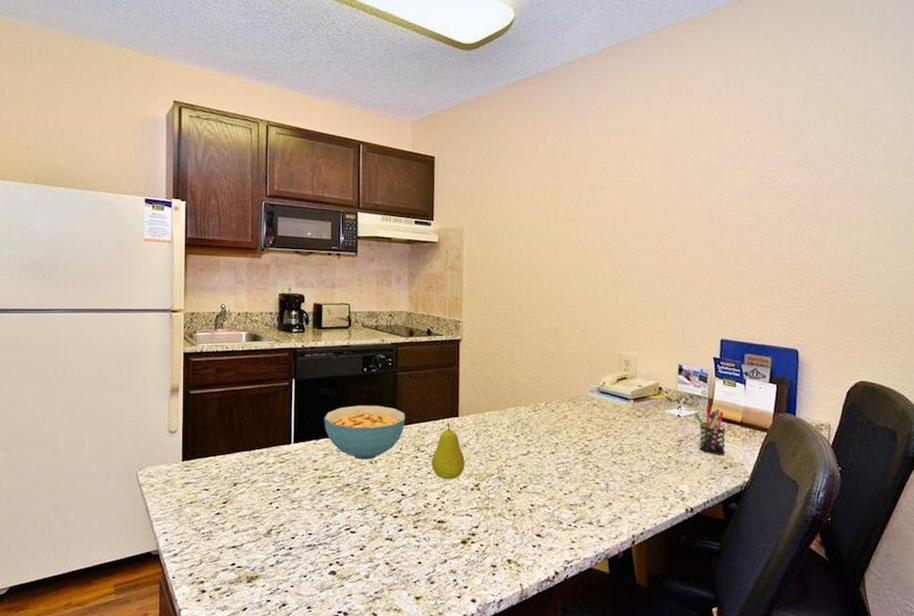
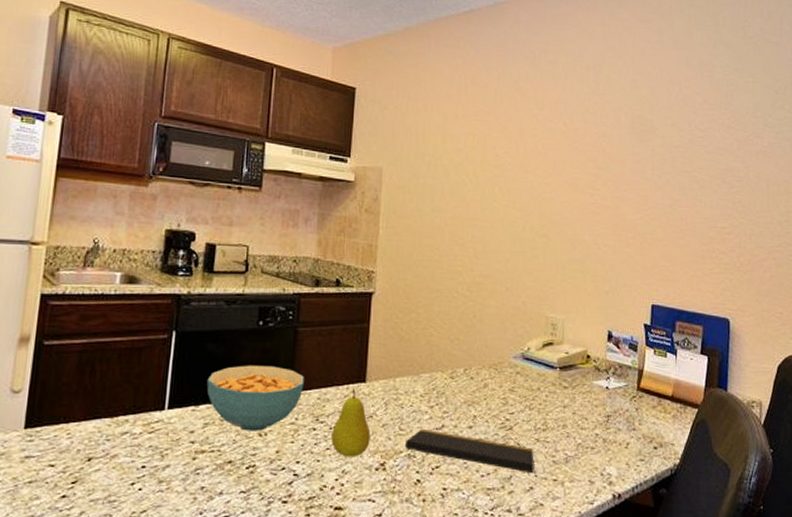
notepad: none [496,455,614,494] -> present [406,428,536,477]
pen holder: present [694,404,726,455] -> none [623,376,656,434]

